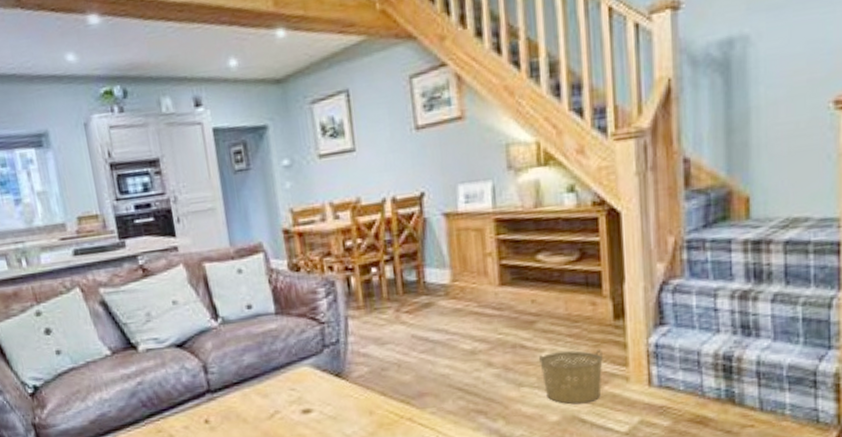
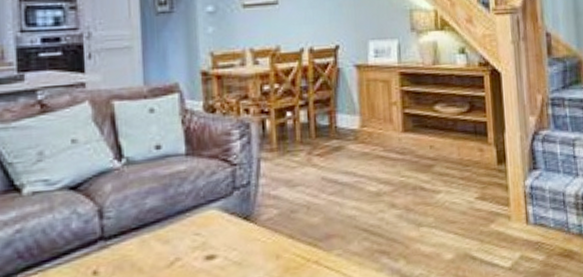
basket: present [539,348,603,405] -> none [436,190,489,243]

